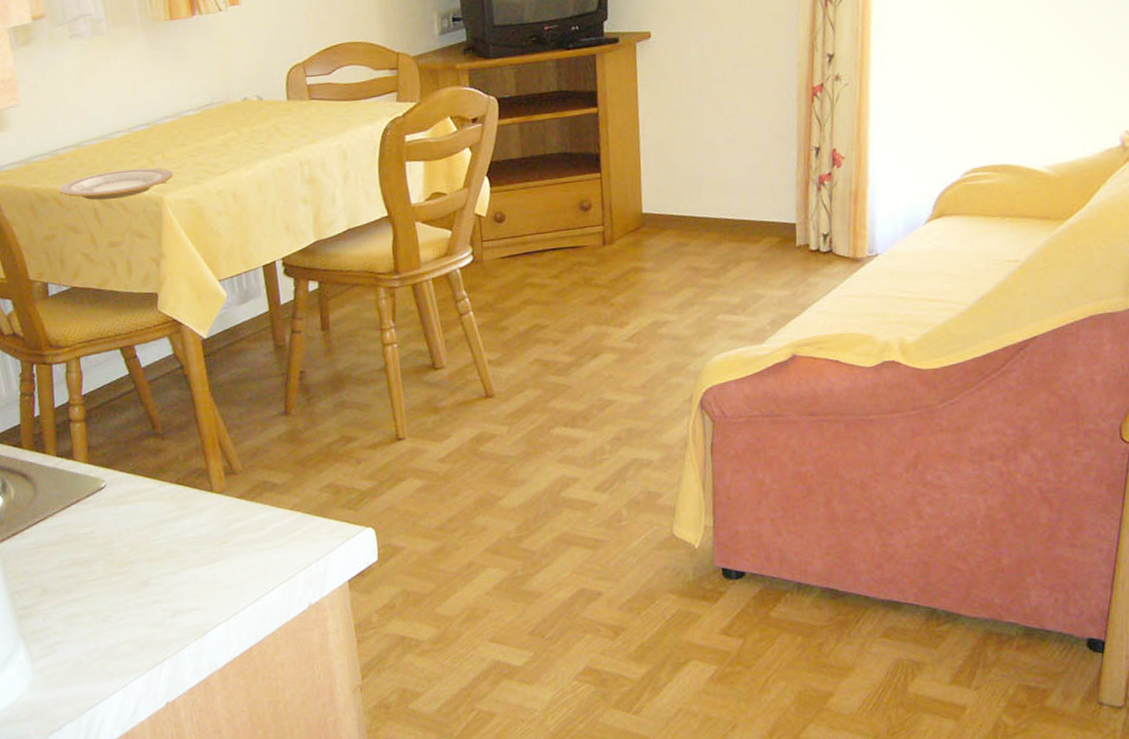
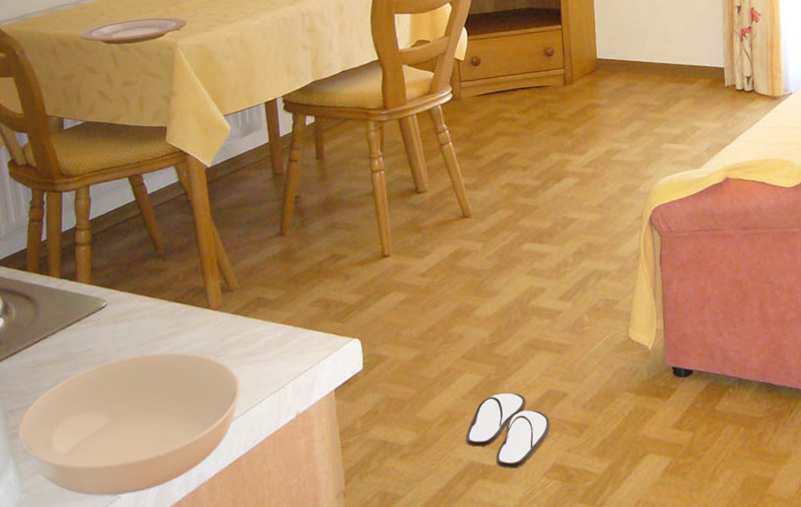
bowl: none [25,537,249,680] -> present [17,352,241,496]
slippers: none [489,590,583,670] -> present [465,393,550,469]

